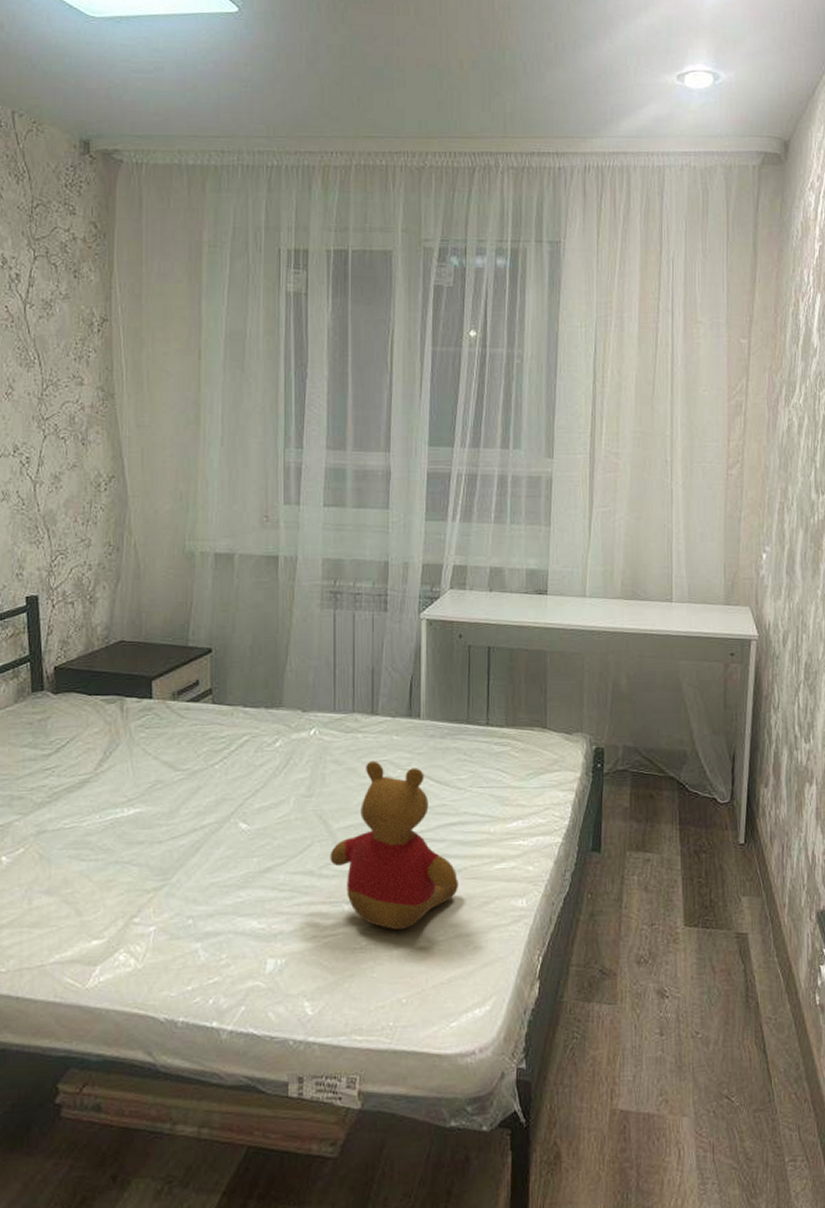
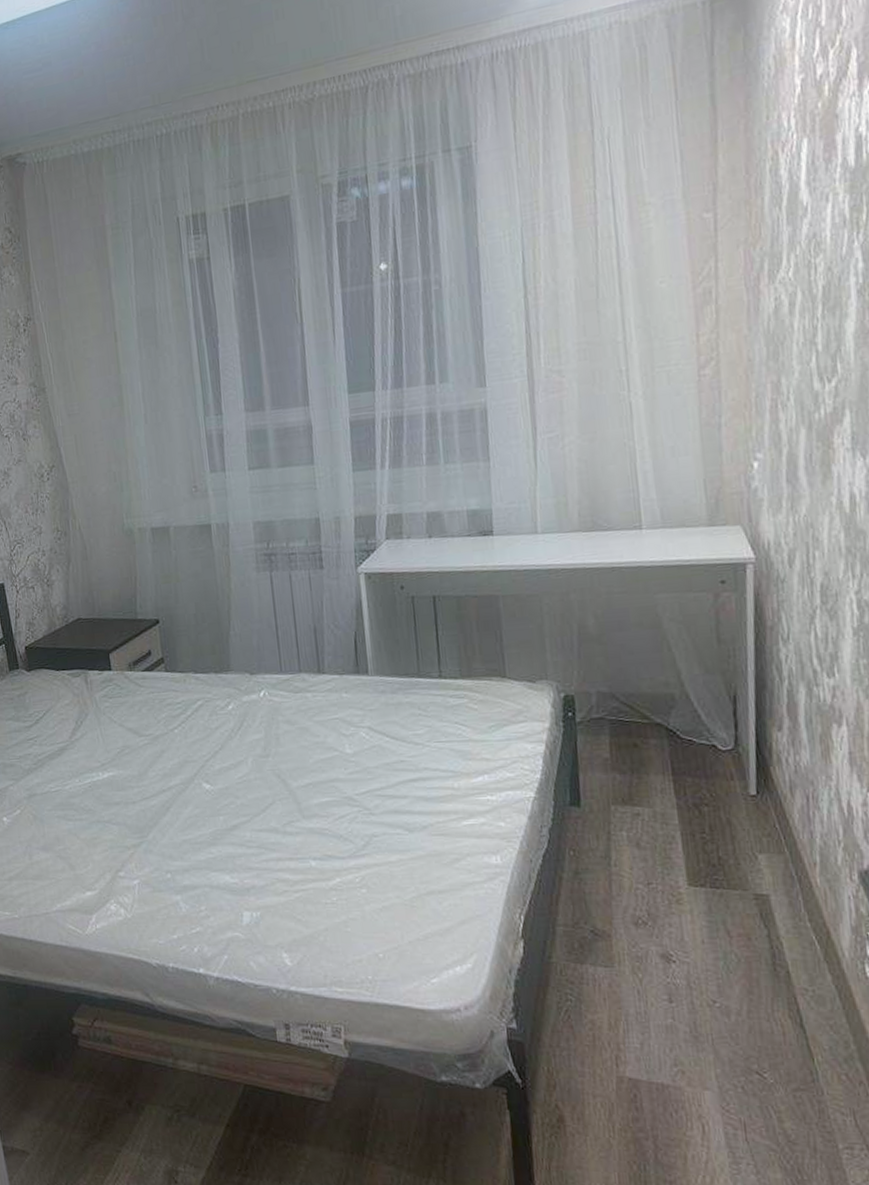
teddy bear: present [330,760,459,931] -> none [292,719,427,887]

